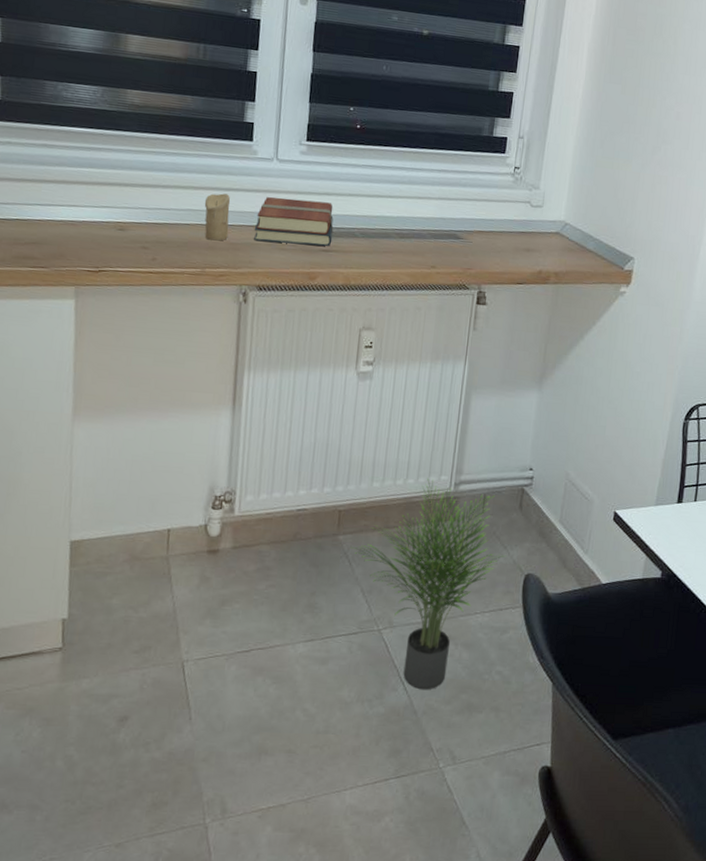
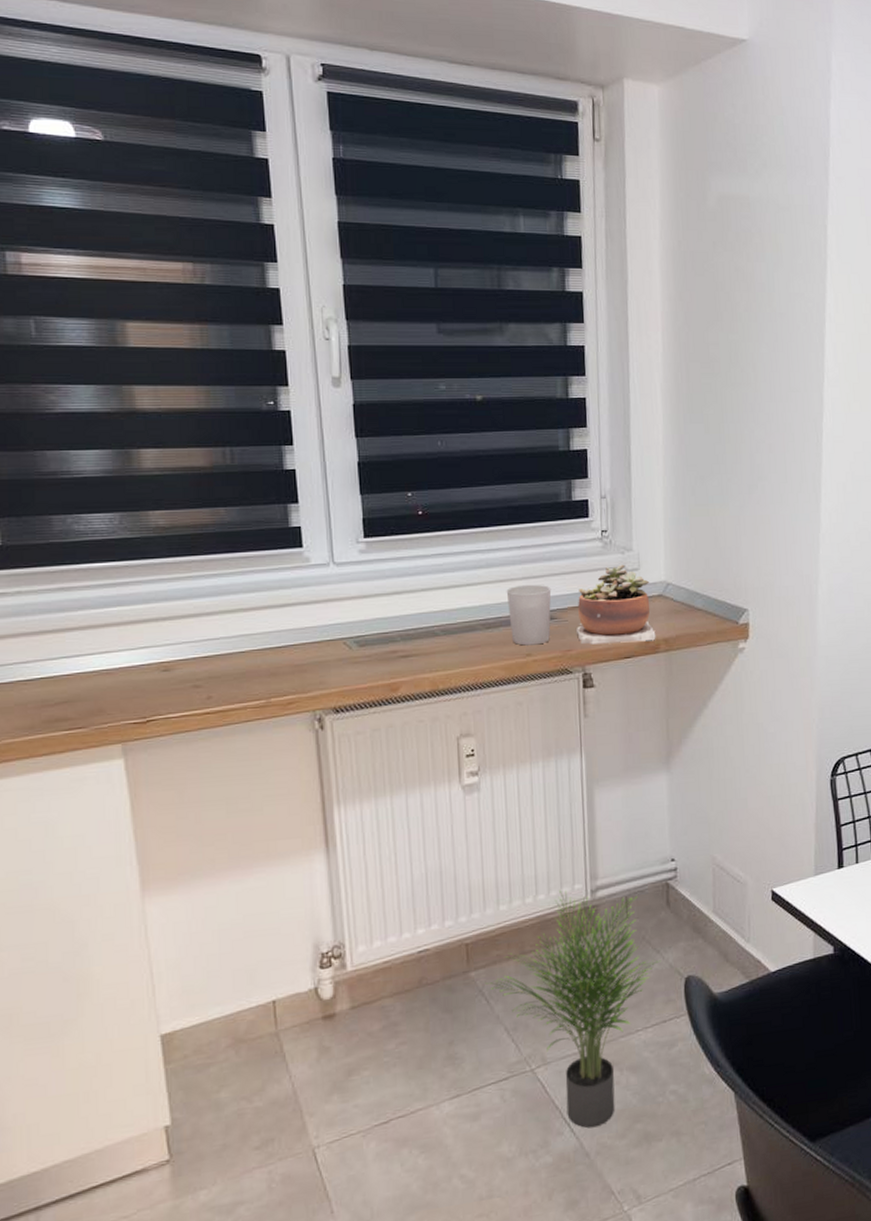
candle: present [204,193,231,241] -> none [258,611,291,666]
books: present [254,197,334,246] -> none [319,602,410,659]
candle holder: none [420,204,462,260] -> present [506,584,552,646]
succulent plant: none [478,200,550,273] -> present [575,564,656,645]

